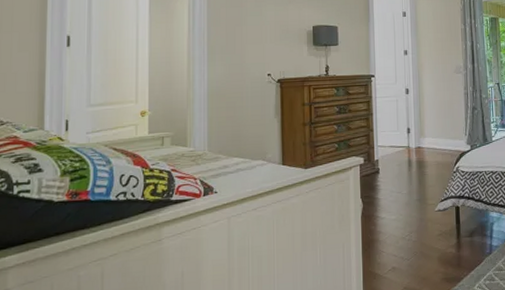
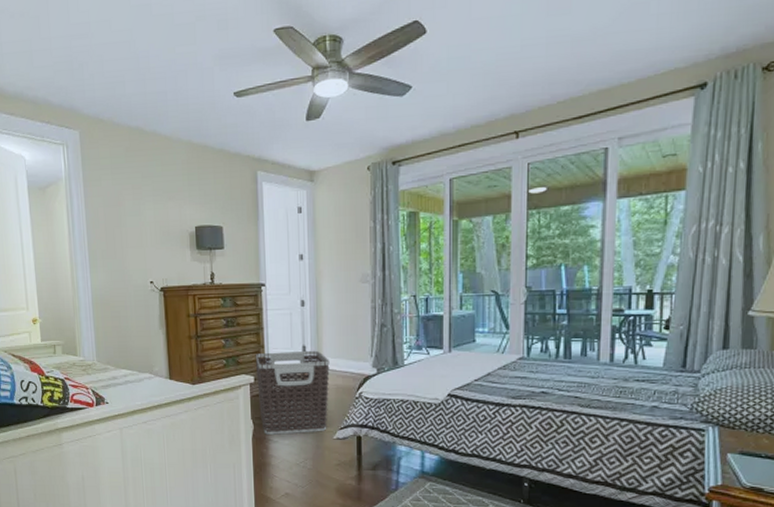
clothes hamper: none [365,131,431,212] -> present [255,350,330,435]

